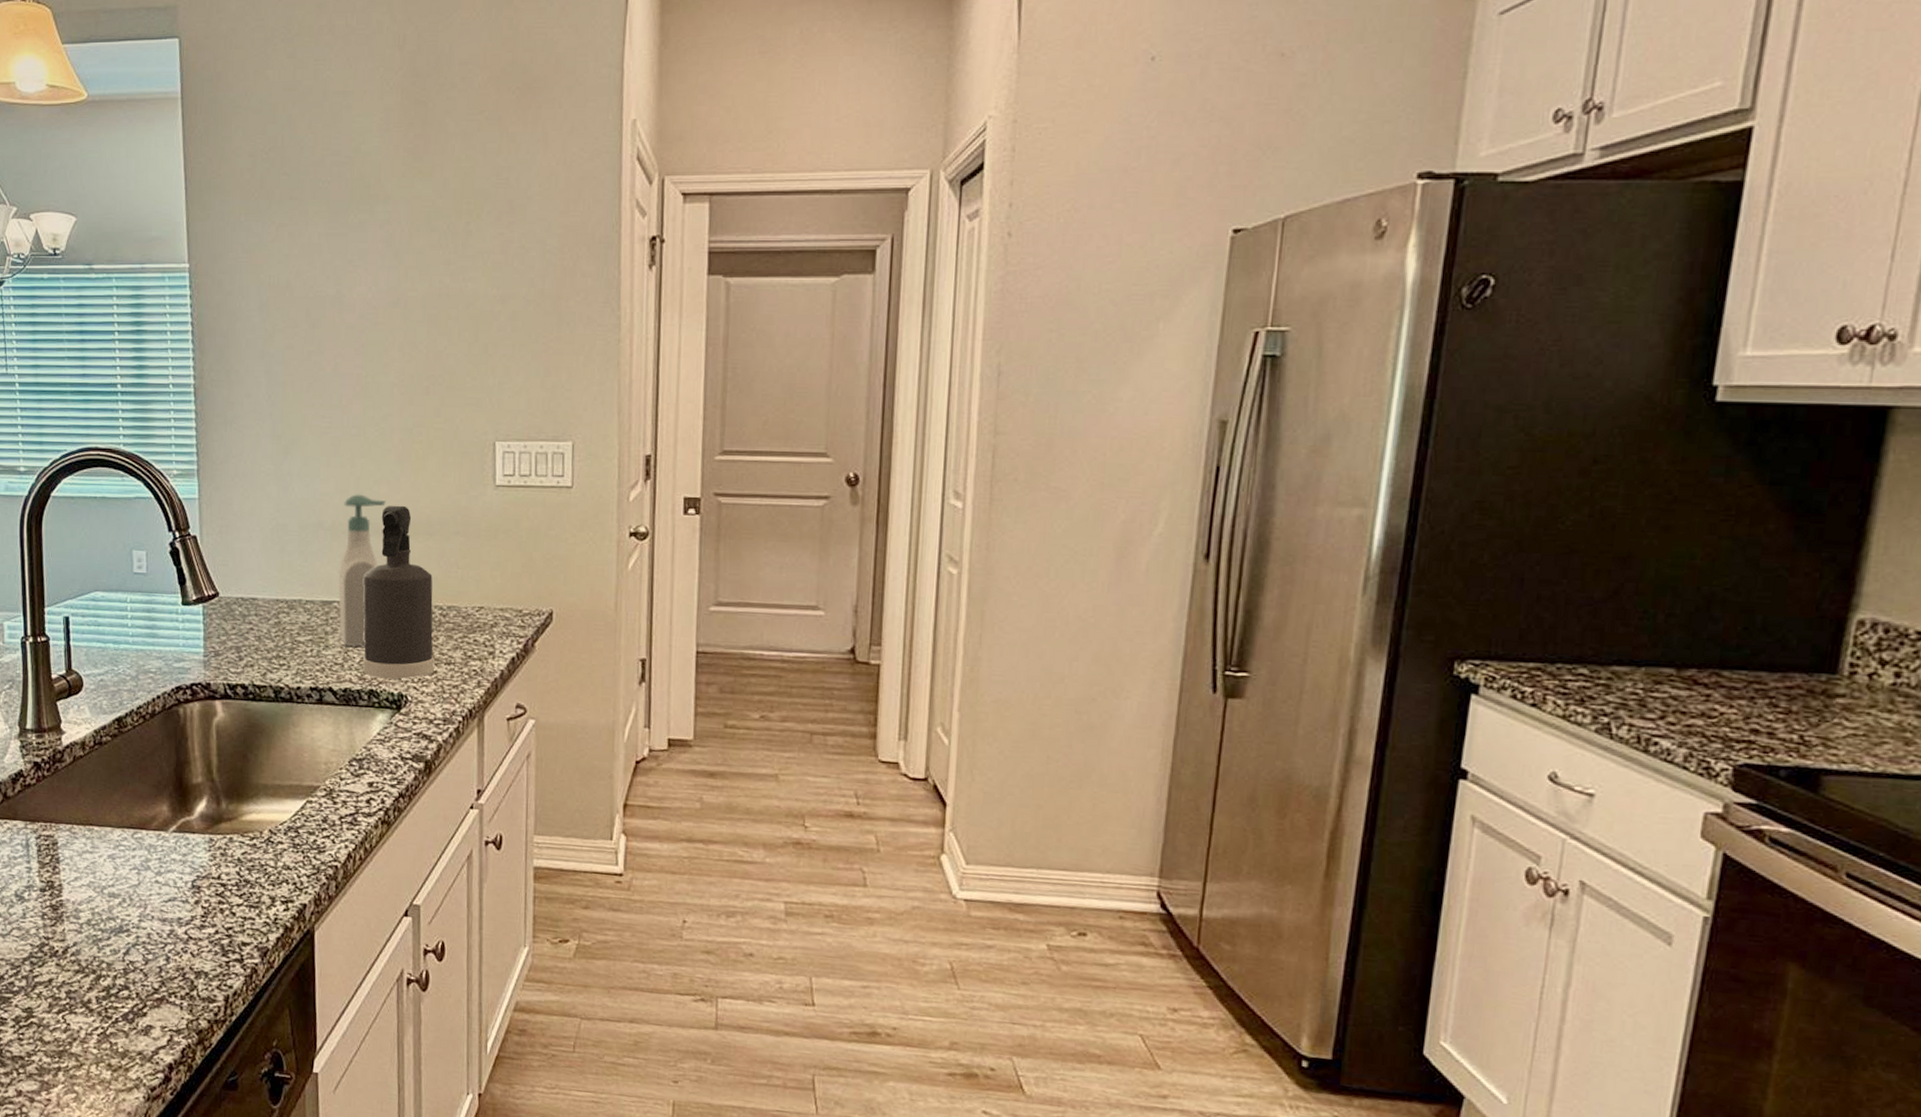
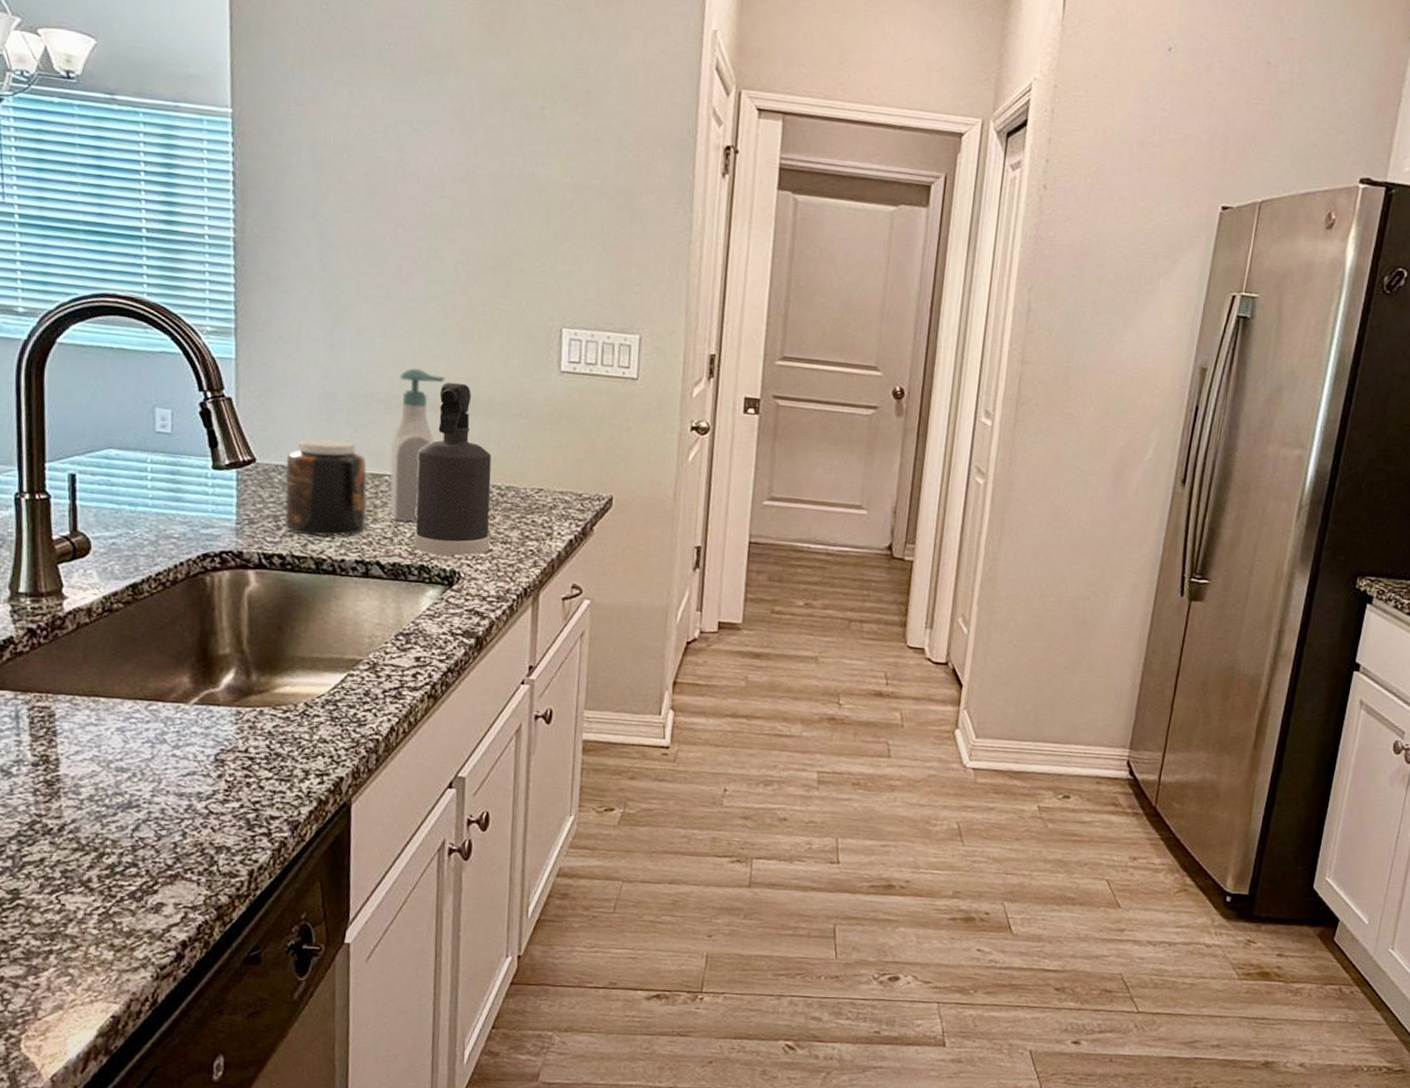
jar: none [245,569,318,665] -> present [285,438,367,537]

